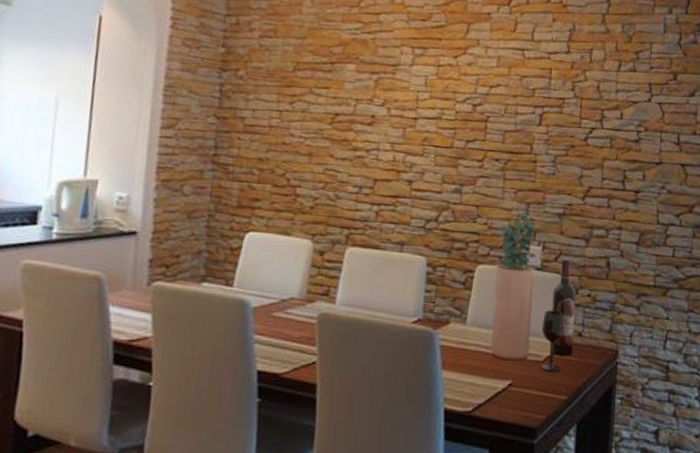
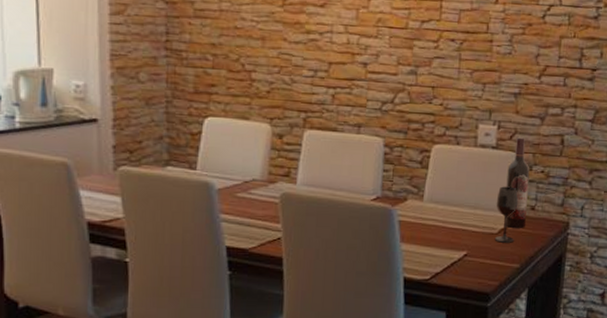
vase: present [491,204,536,361] -> none [447,84,491,234]

